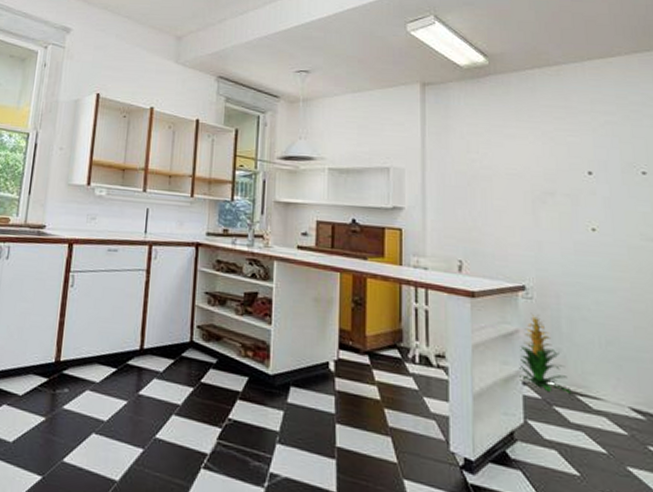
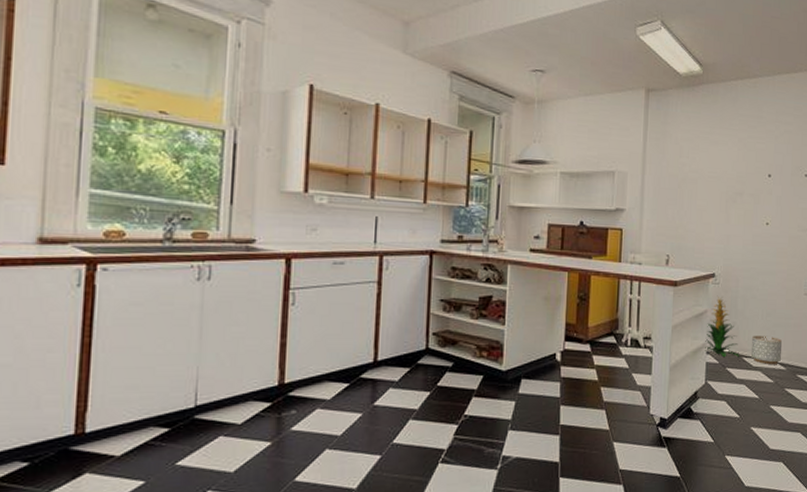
planter: none [588,368,638,411] -> present [751,335,783,364]

